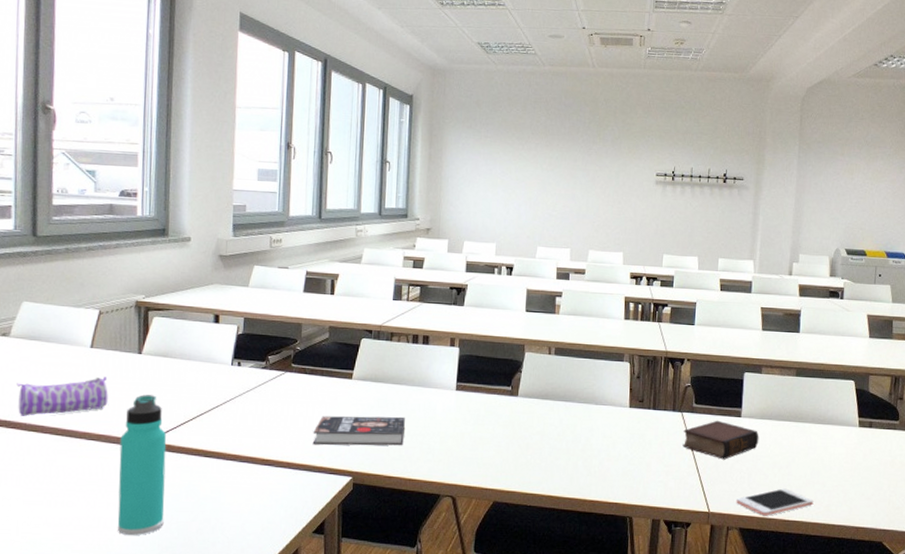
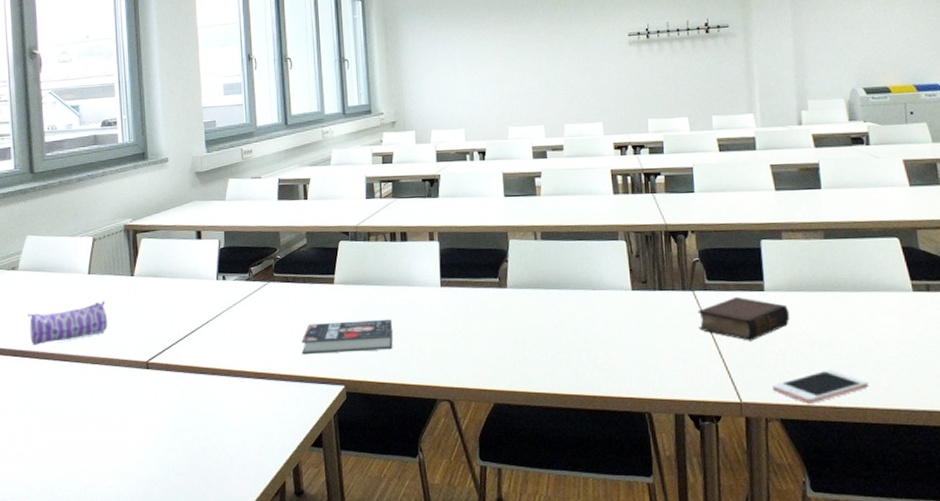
thermos bottle: present [117,394,167,536] -> none [122,315,168,458]

